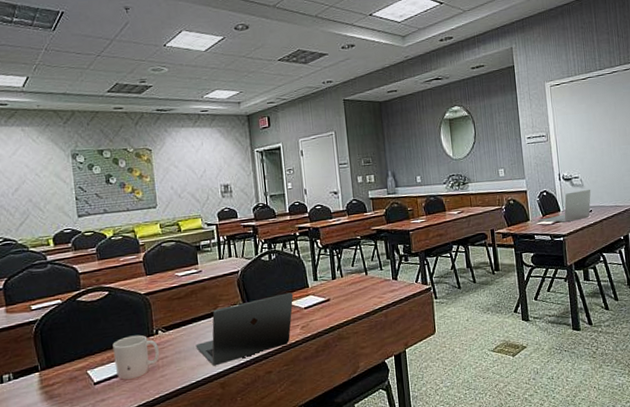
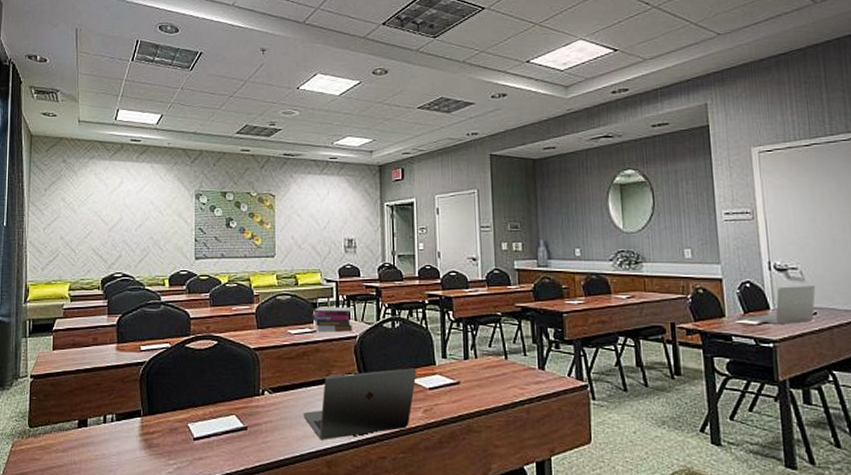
mug: present [112,335,160,380] -> none [216,392,264,441]
books: none [196,246,234,272] -> present [312,306,353,332]

